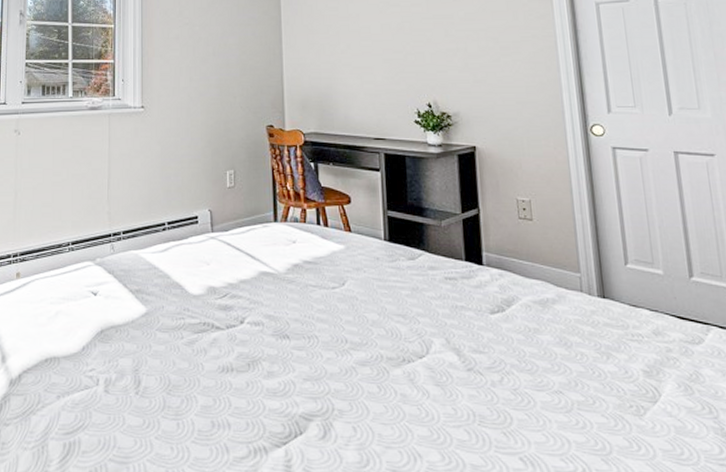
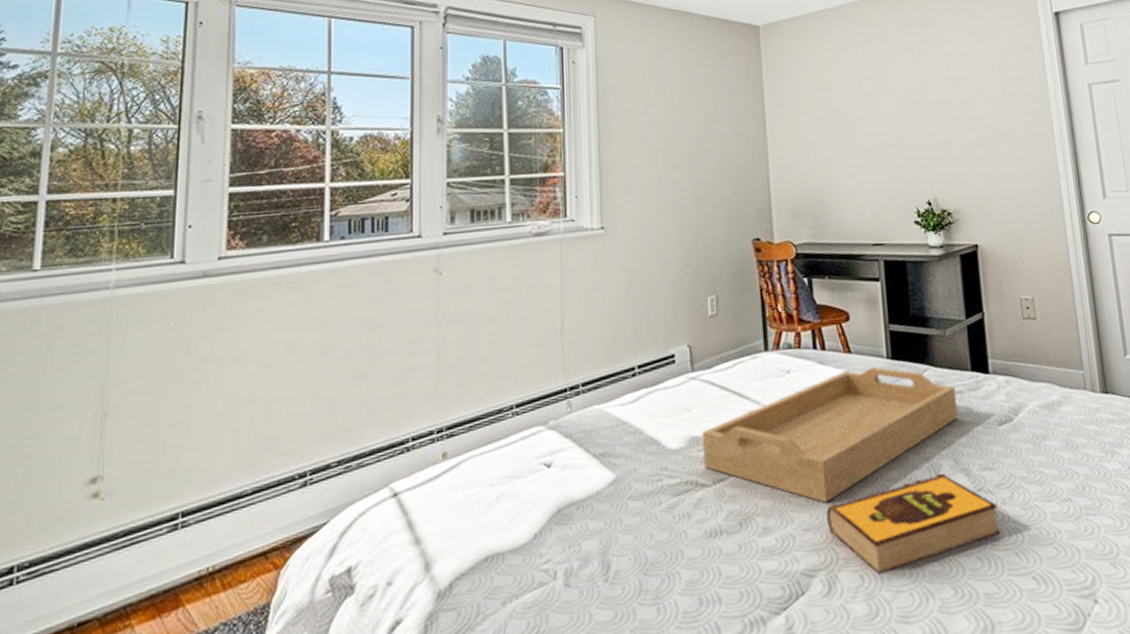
serving tray: none [218,246,451,359] -> present [702,366,958,503]
hardback book: none [323,349,490,429] -> present [826,473,1001,574]

